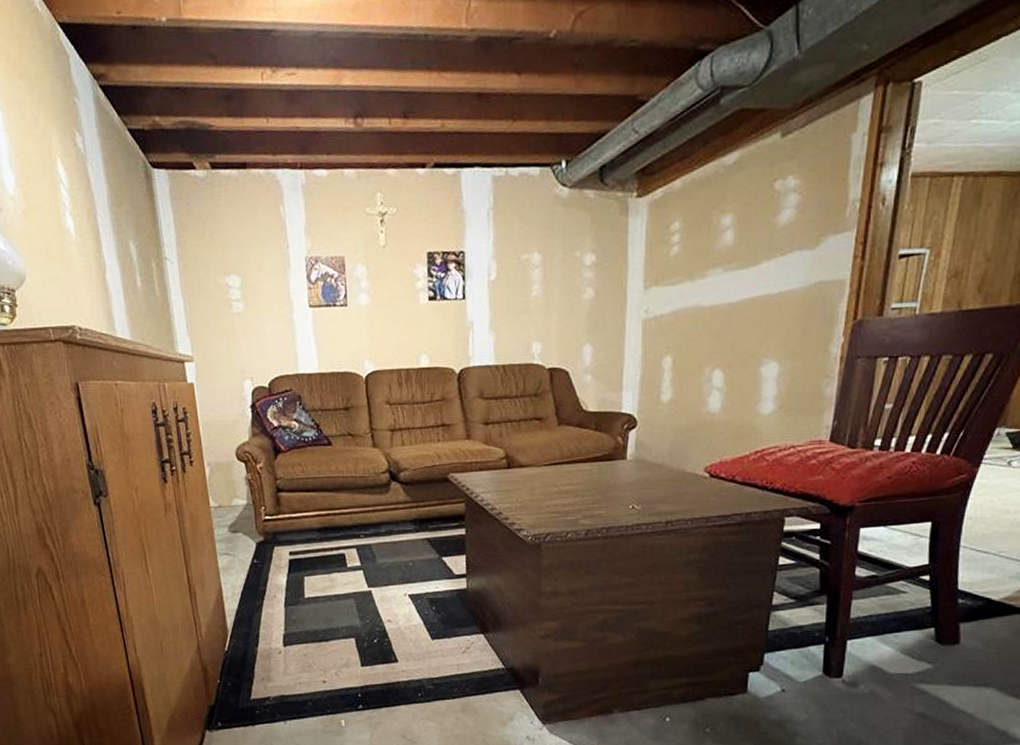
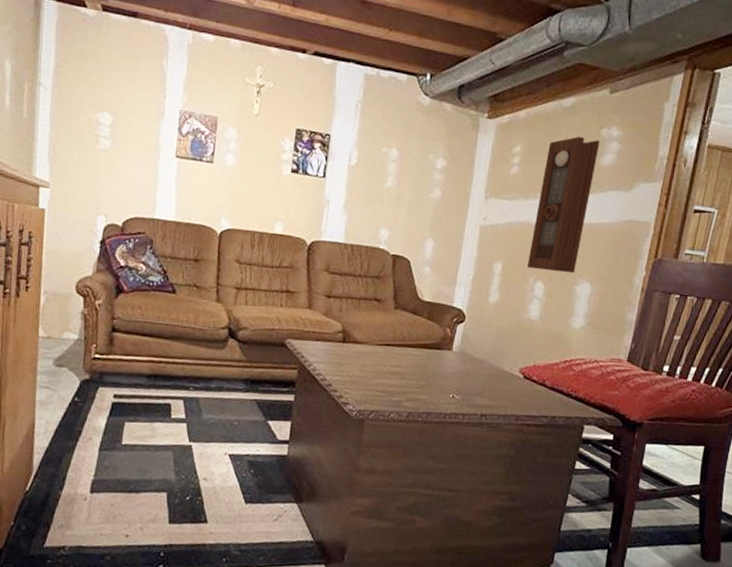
pendulum clock: none [702,196,775,358] -> present [527,136,600,274]

